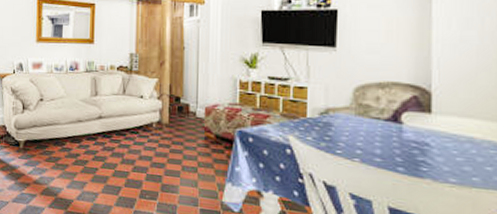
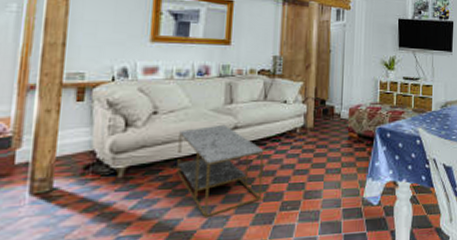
coffee table: none [58,113,124,192] -> present [176,124,264,219]

